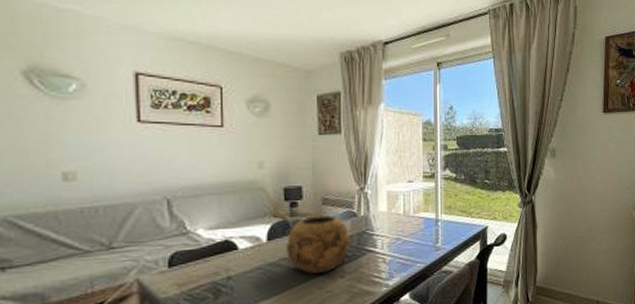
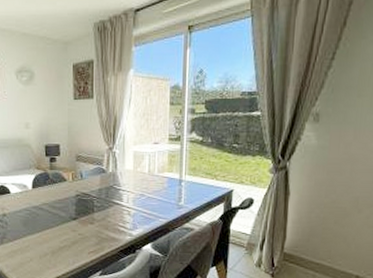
decorative bowl: present [285,215,351,274] -> none [46,170,100,218]

